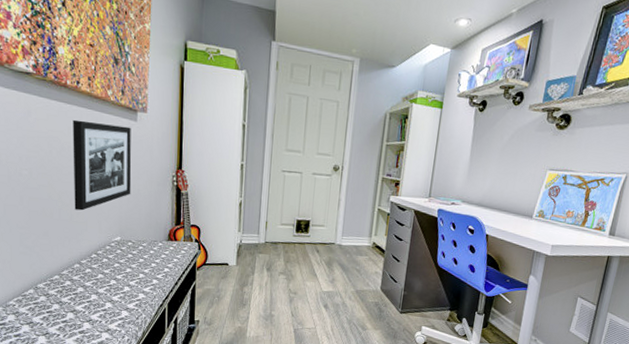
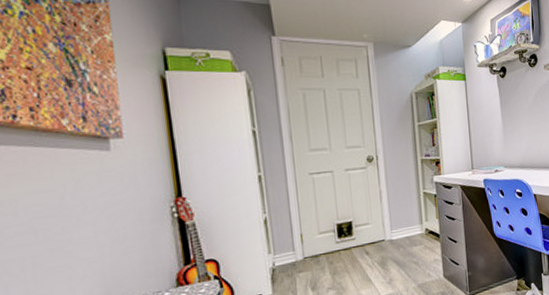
picture frame: present [73,119,132,211] -> none [12,159,115,280]

